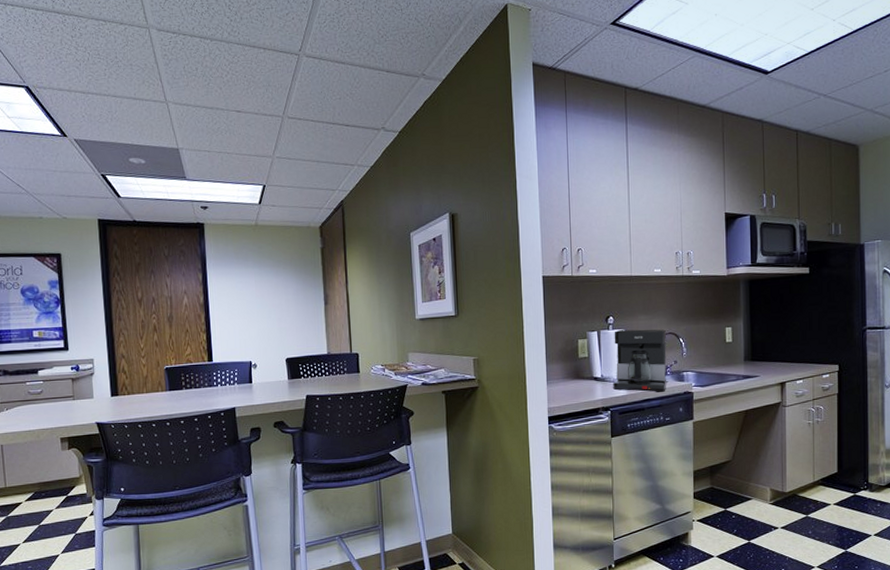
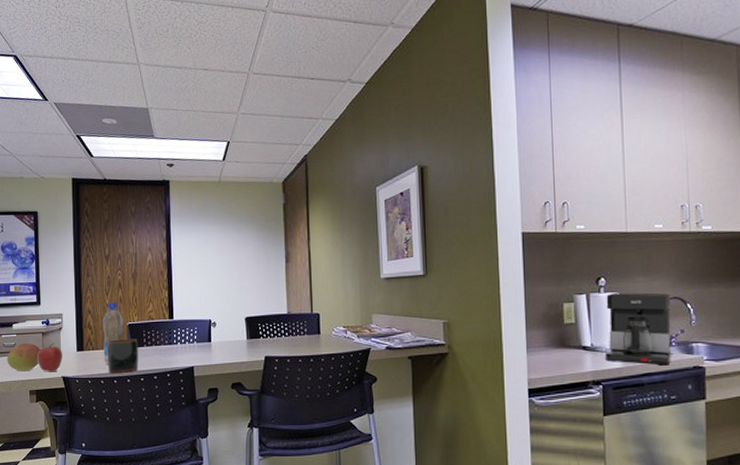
fruit: none [33,389,71,419] -> present [7,342,41,372]
fruit: none [67,389,96,419] -> present [37,343,62,372]
bottle: none [138,346,161,409] -> present [103,303,123,364]
mug: none [143,382,178,417] -> present [107,339,139,373]

